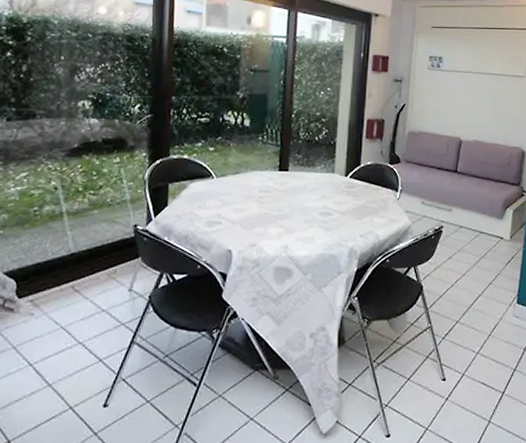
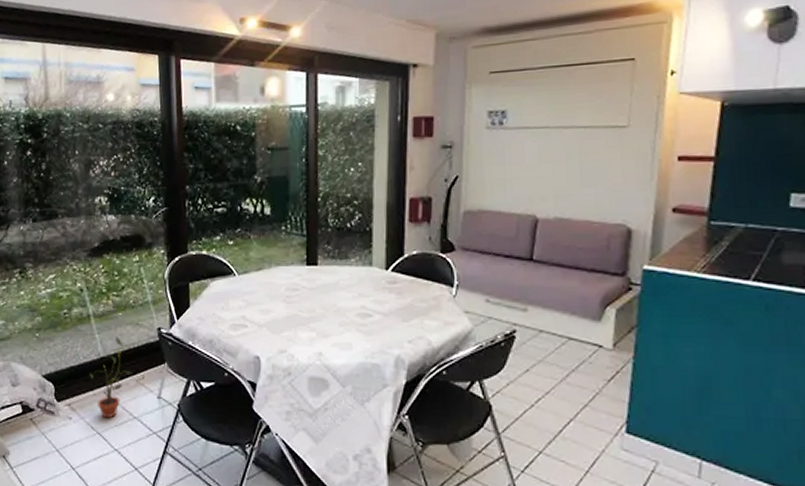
potted plant: none [57,233,105,313] -> present [90,336,133,419]

